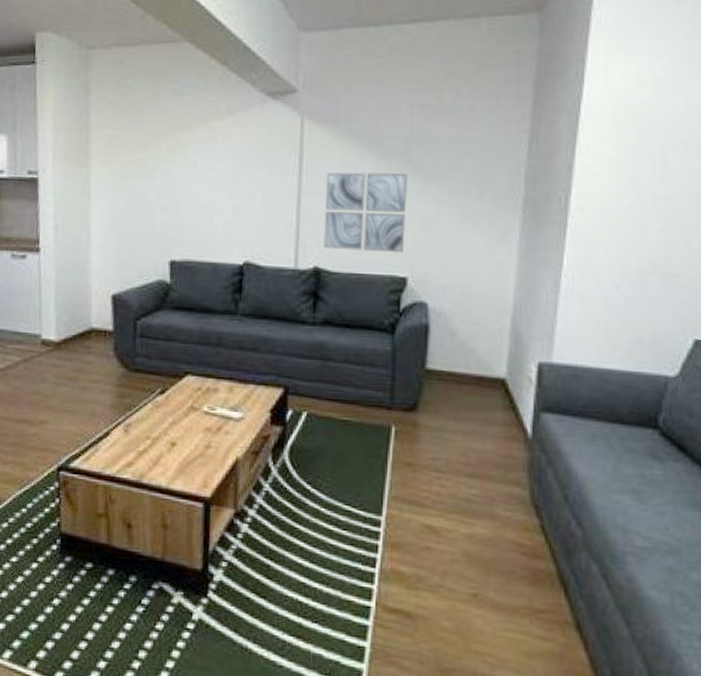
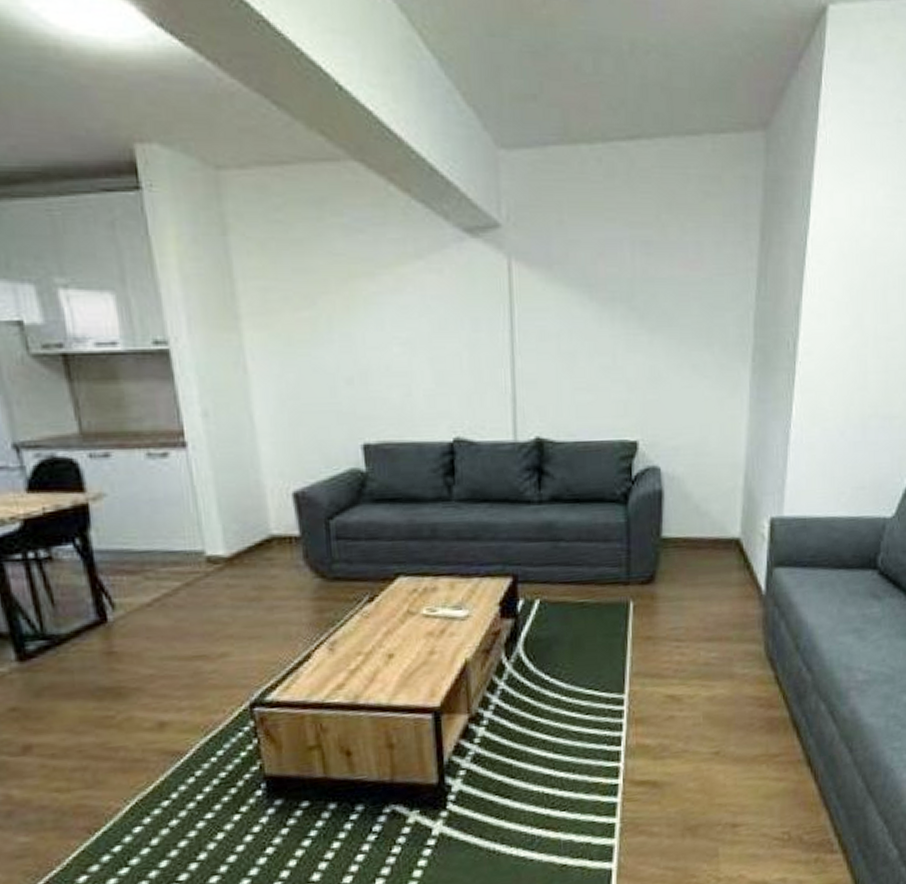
wall art: present [323,172,407,253] -> none [541,322,634,416]

